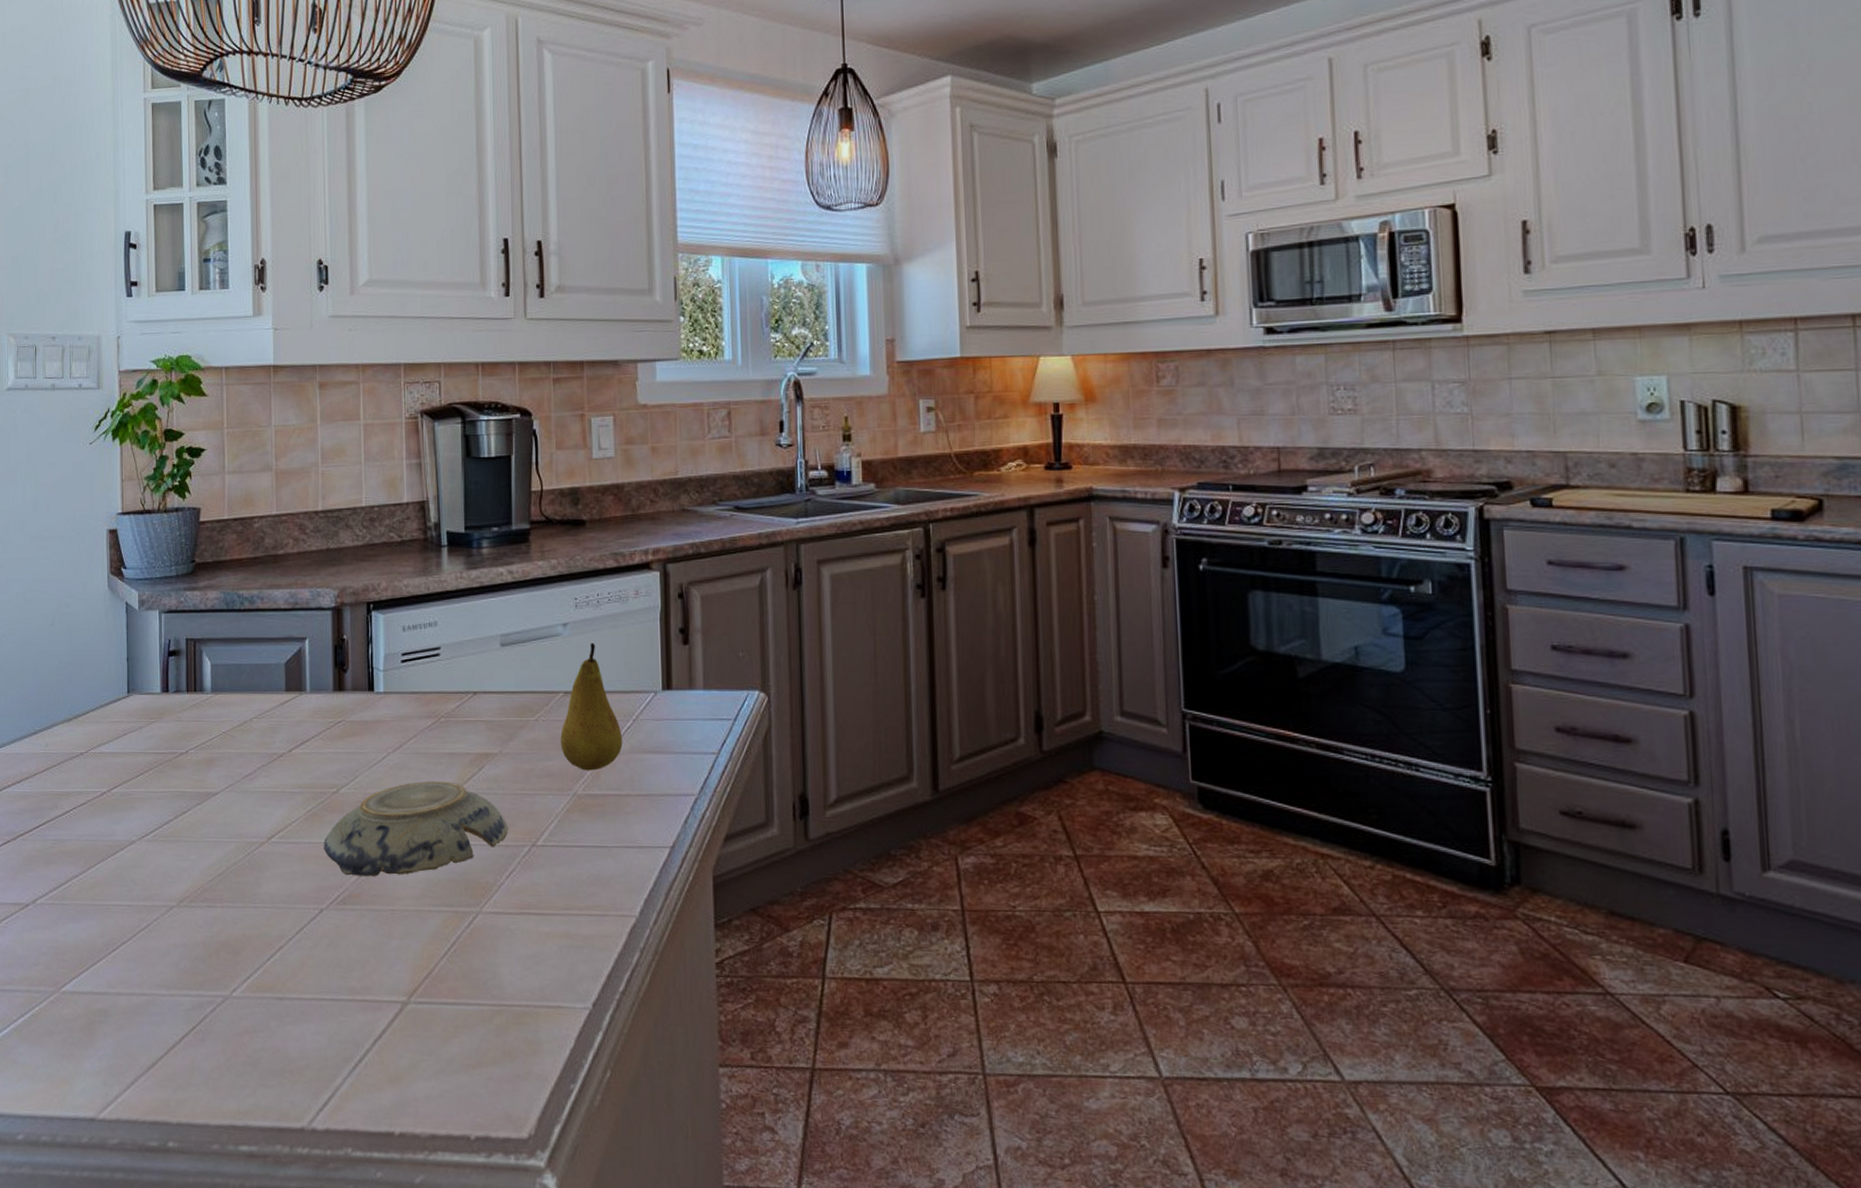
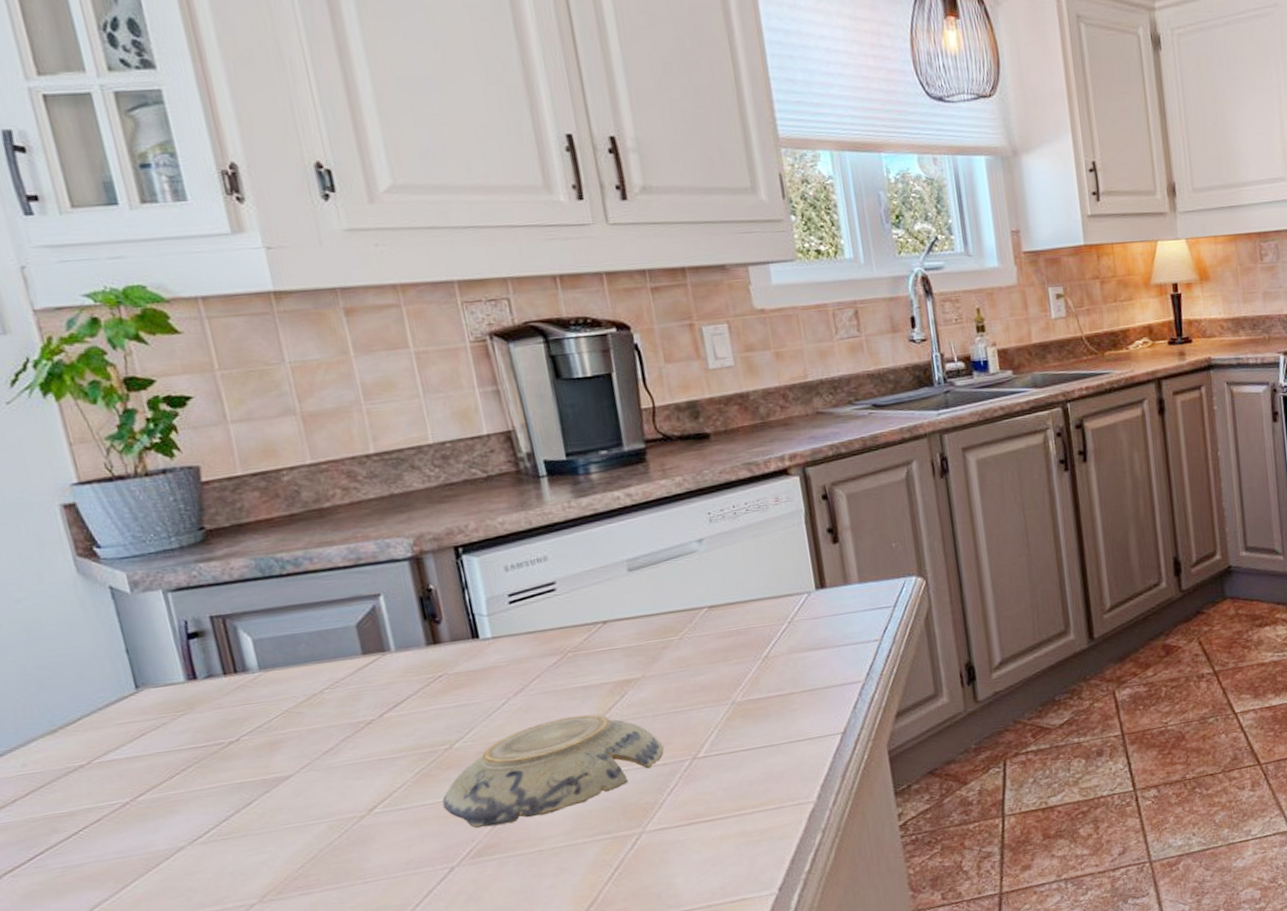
fruit: present [560,642,623,771] -> none [710,554,780,679]

